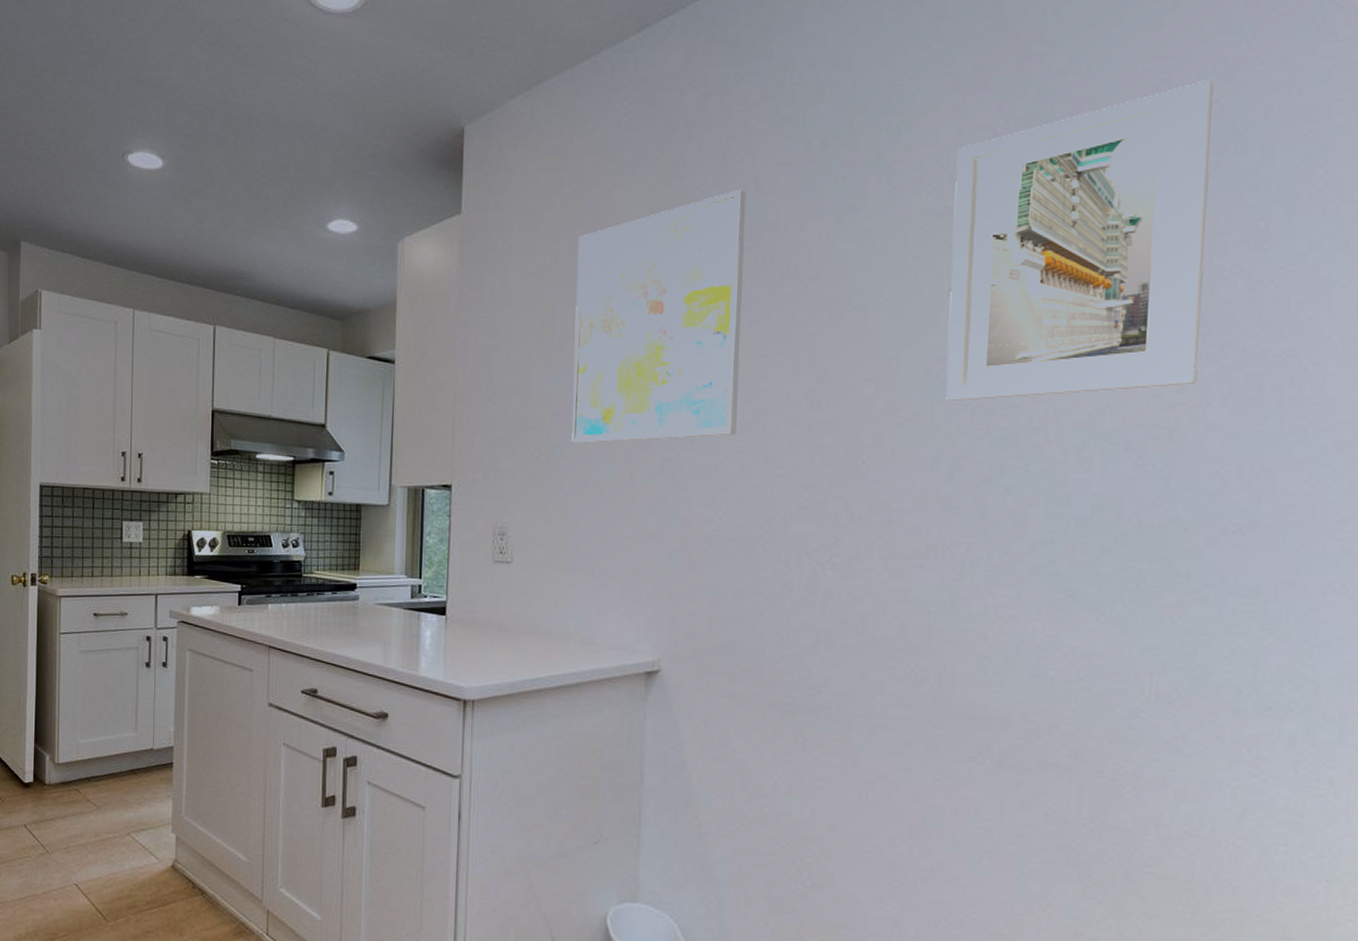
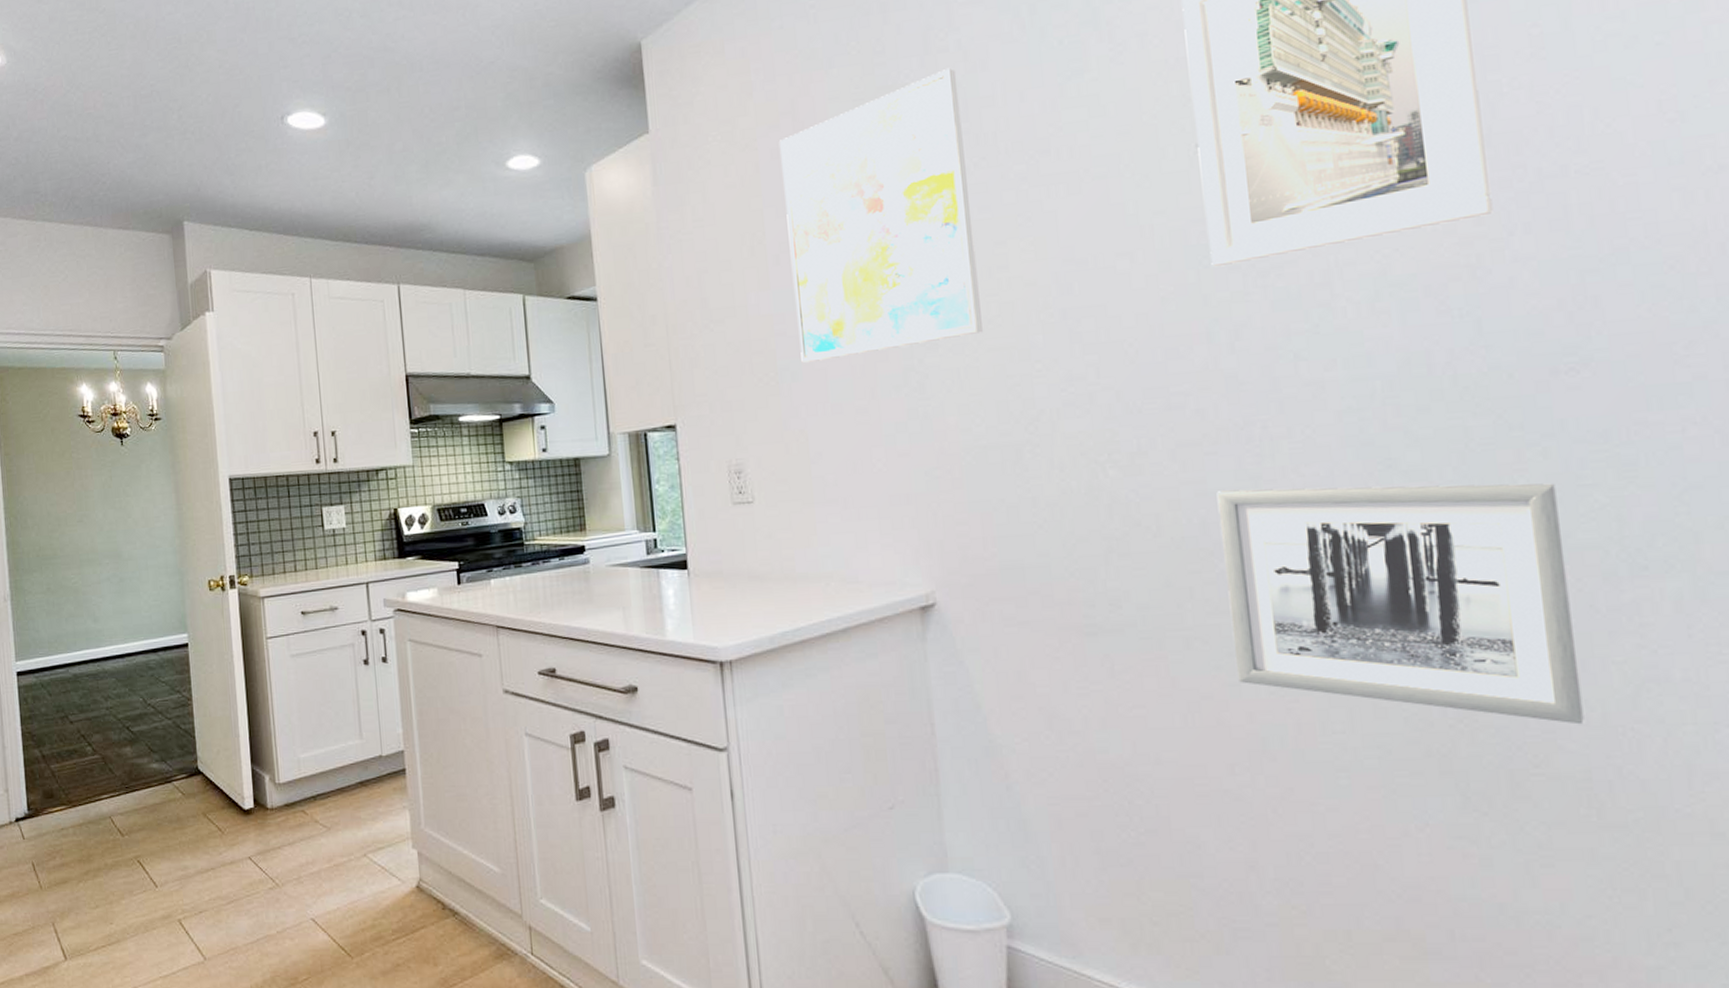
wall art: none [911,601,1207,836] -> present [1216,483,1584,725]

